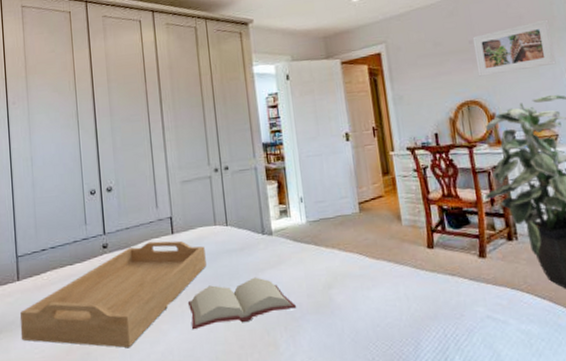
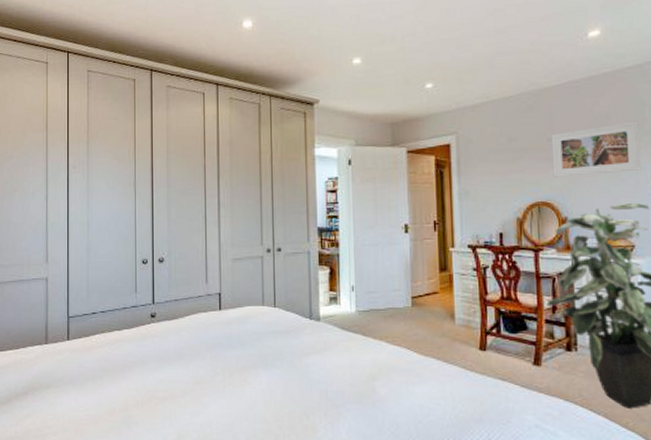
serving tray: present [20,240,206,348] -> none [67,315,251,415]
hardback book: present [187,277,297,330] -> none [229,361,339,406]

